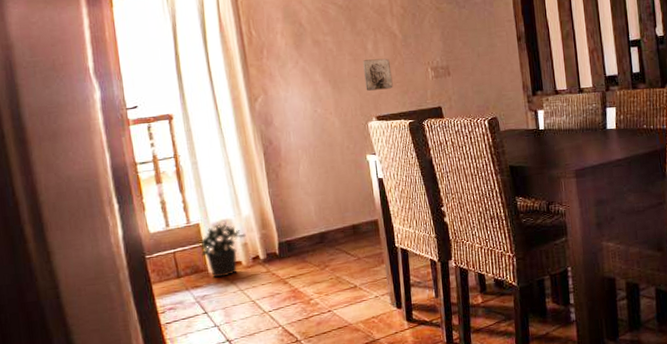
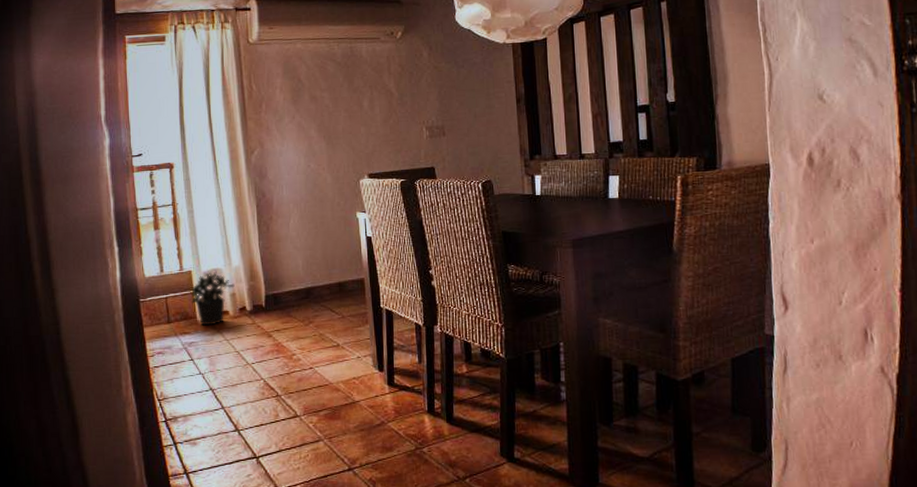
wall relief: present [363,58,393,91] -> none [358,116,387,148]

